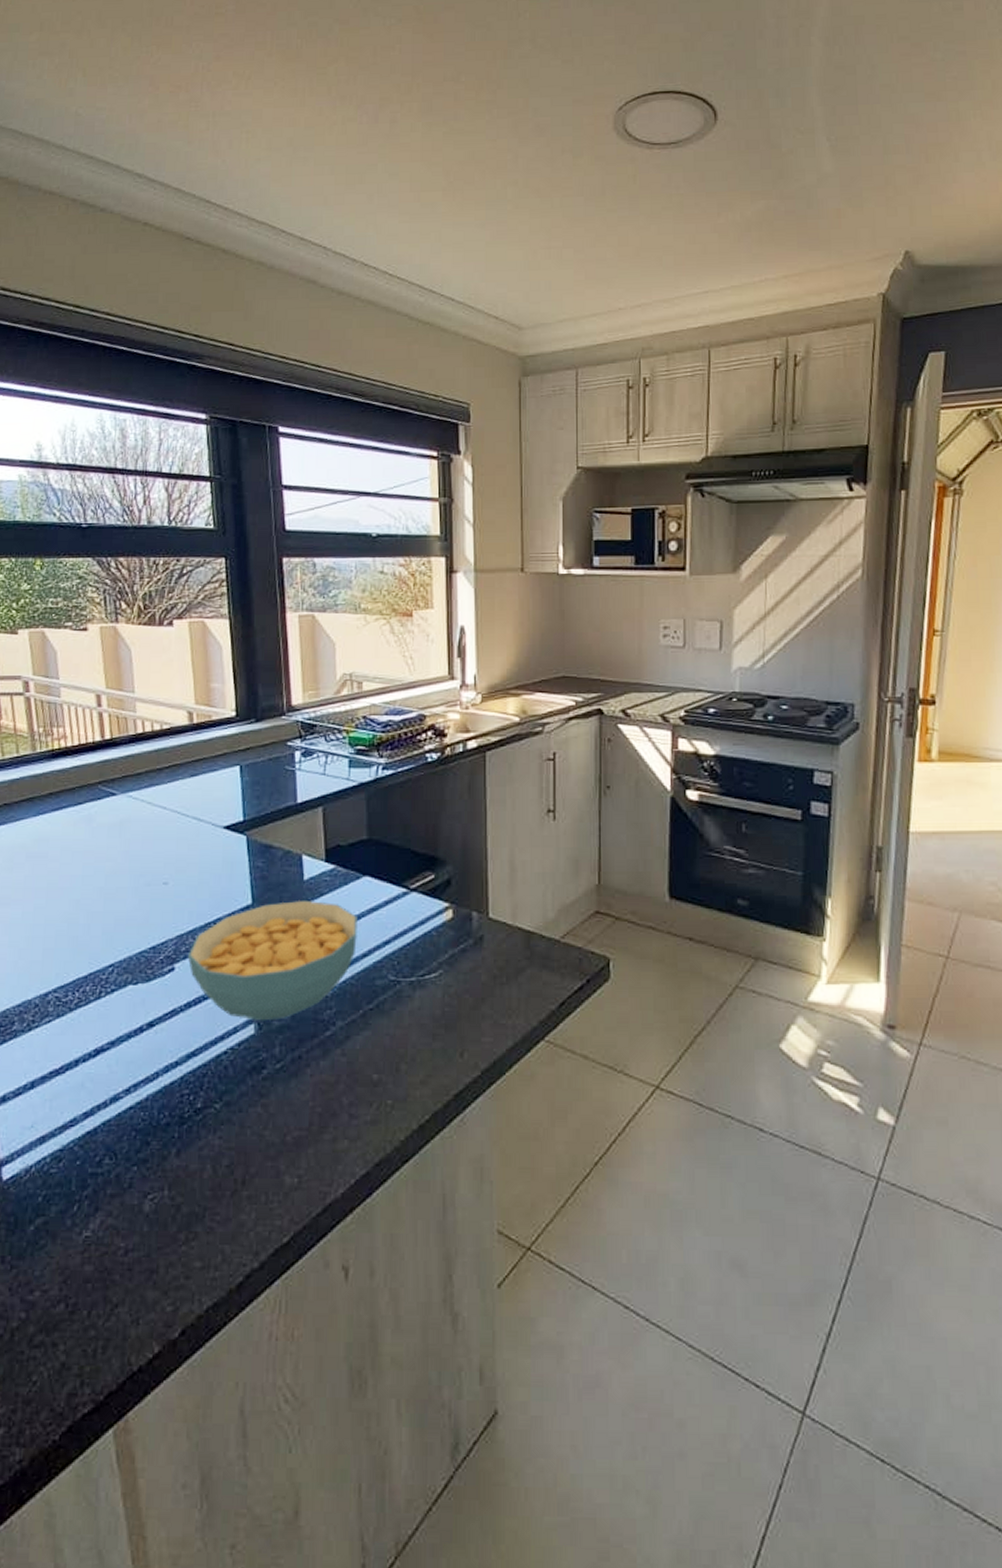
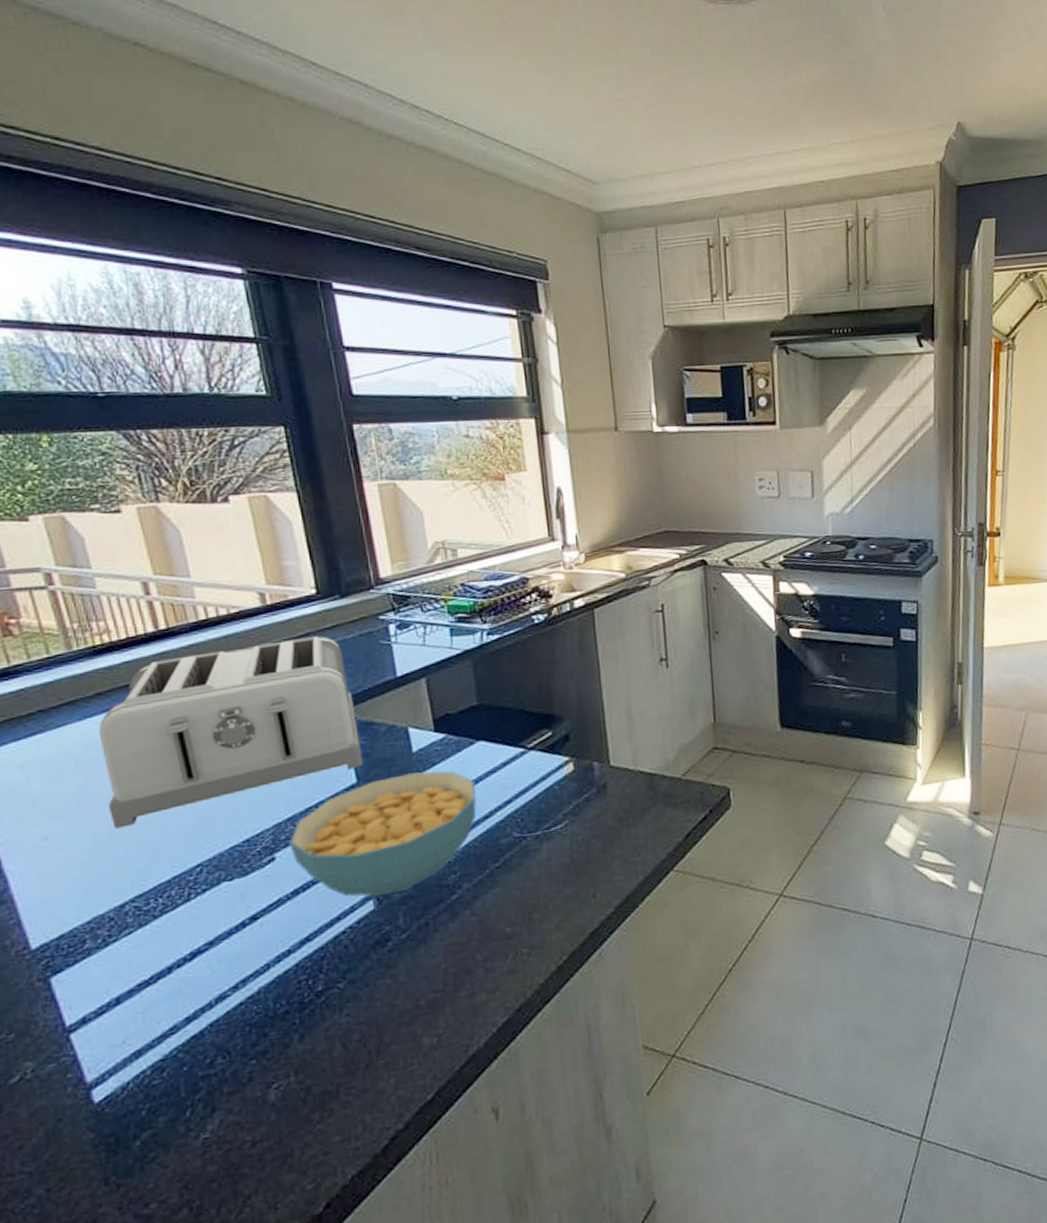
toaster: none [47,757,259,920] -> present [98,636,363,829]

